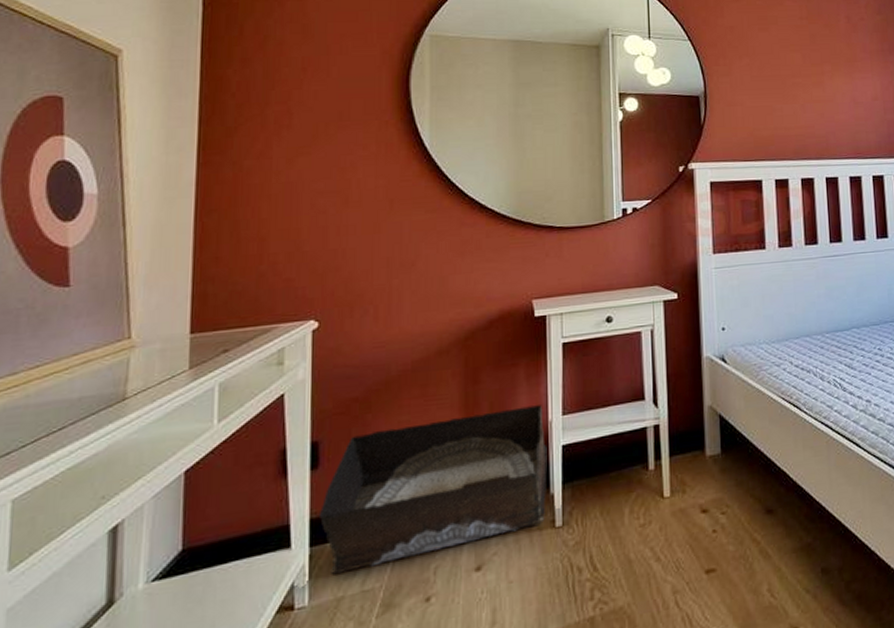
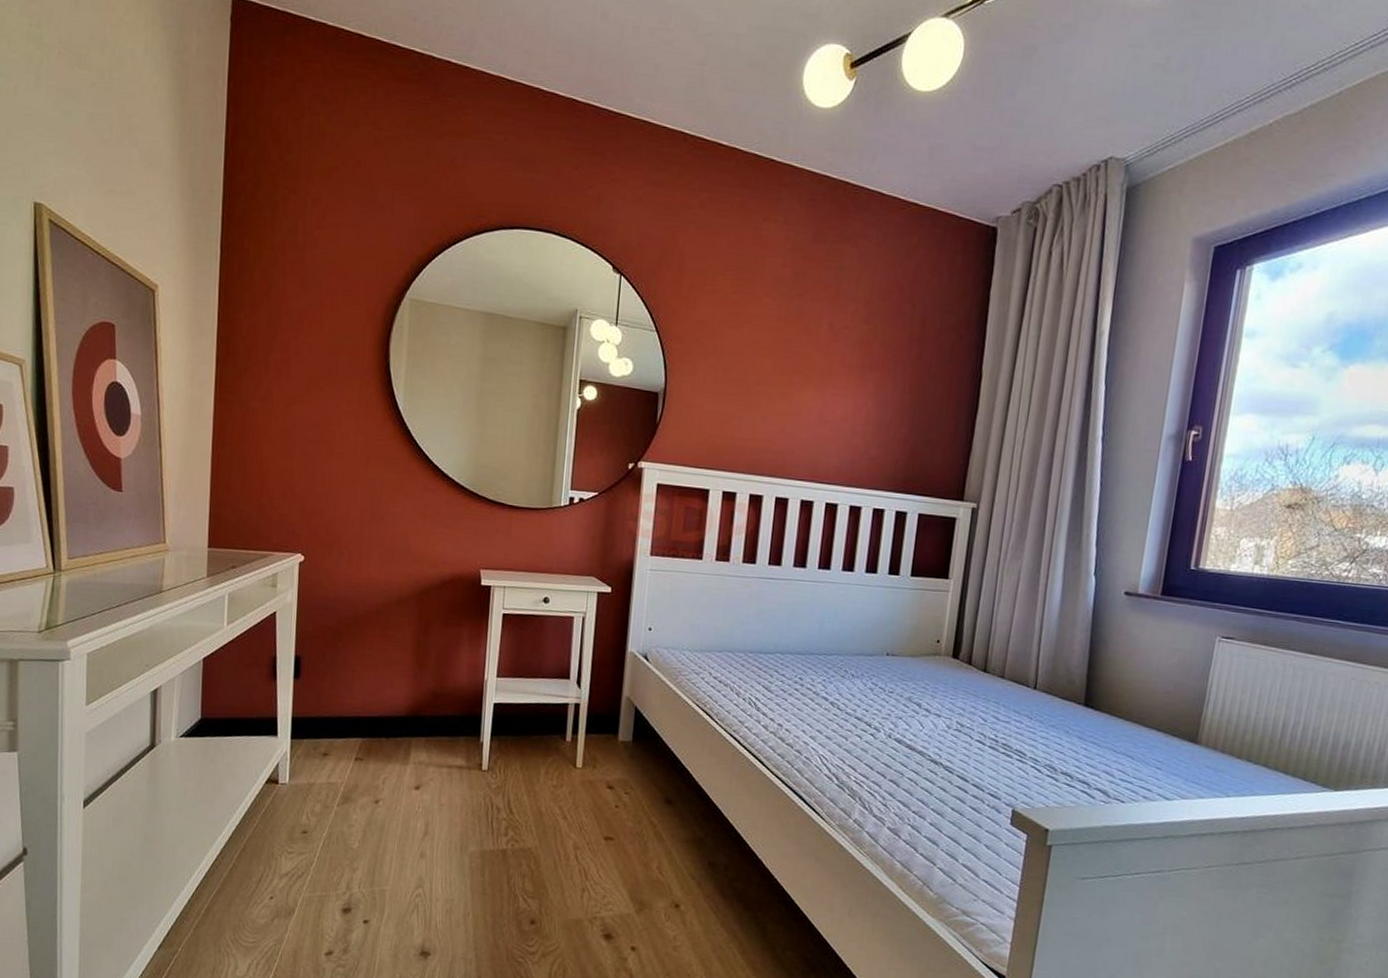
storage bin: present [320,405,548,576] -> none [299,657,481,766]

